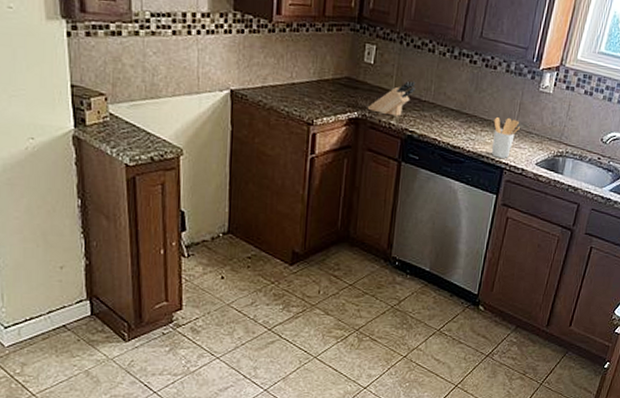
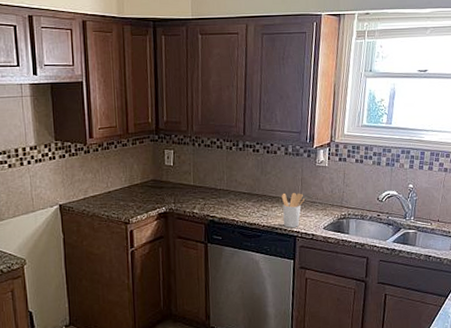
knife block: present [367,81,416,117] -> none [172,174,211,206]

